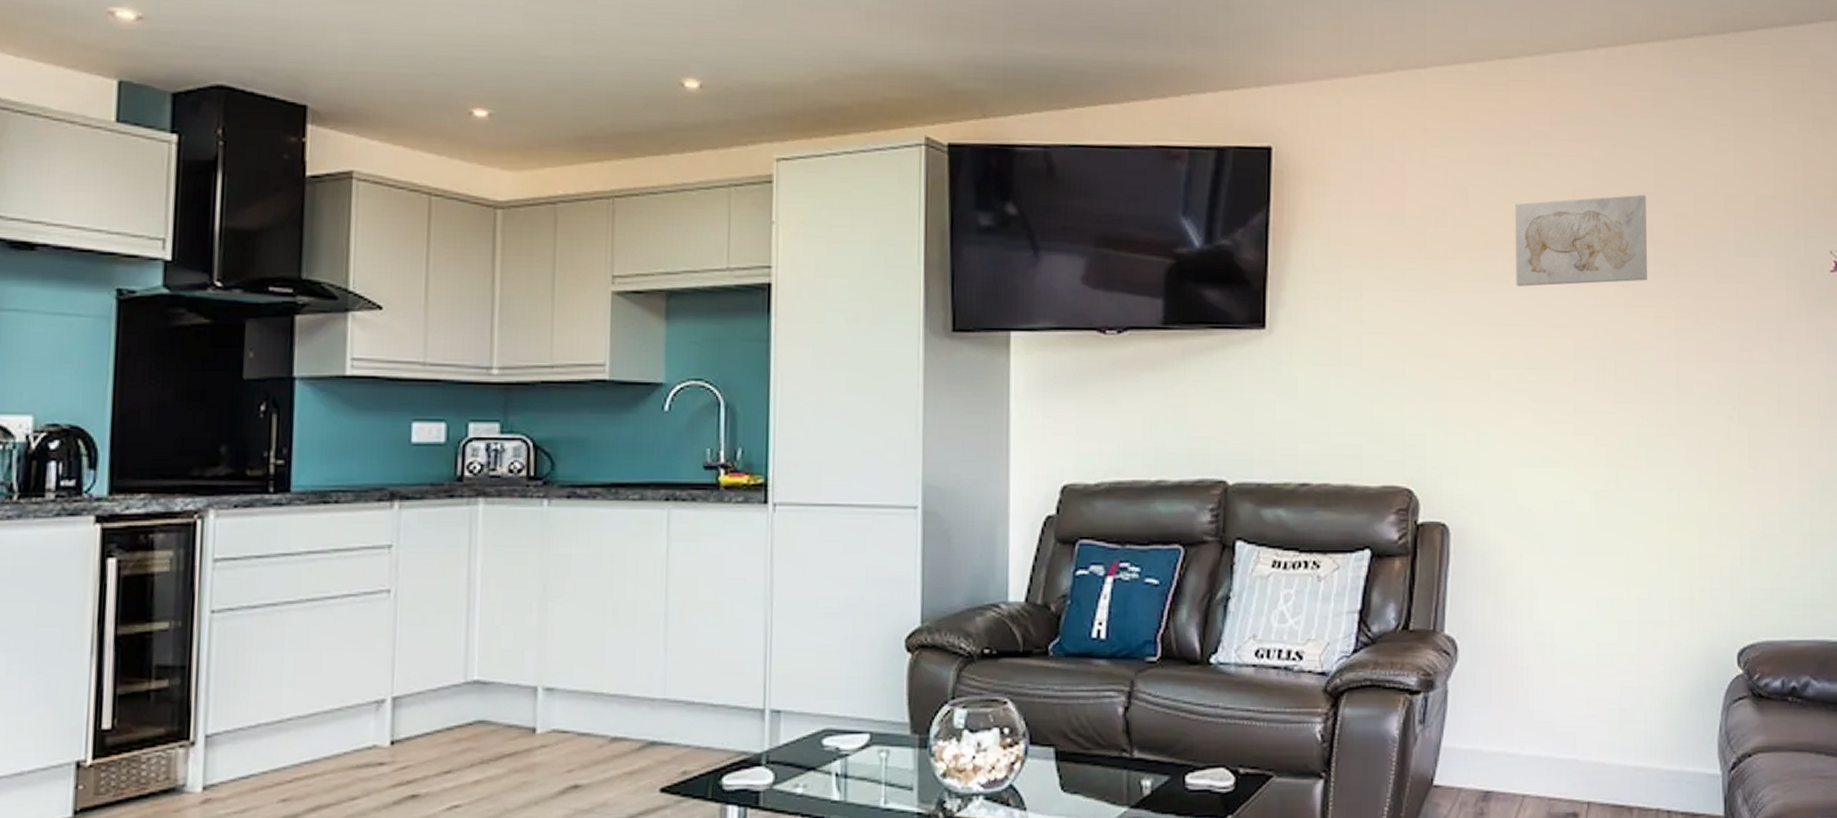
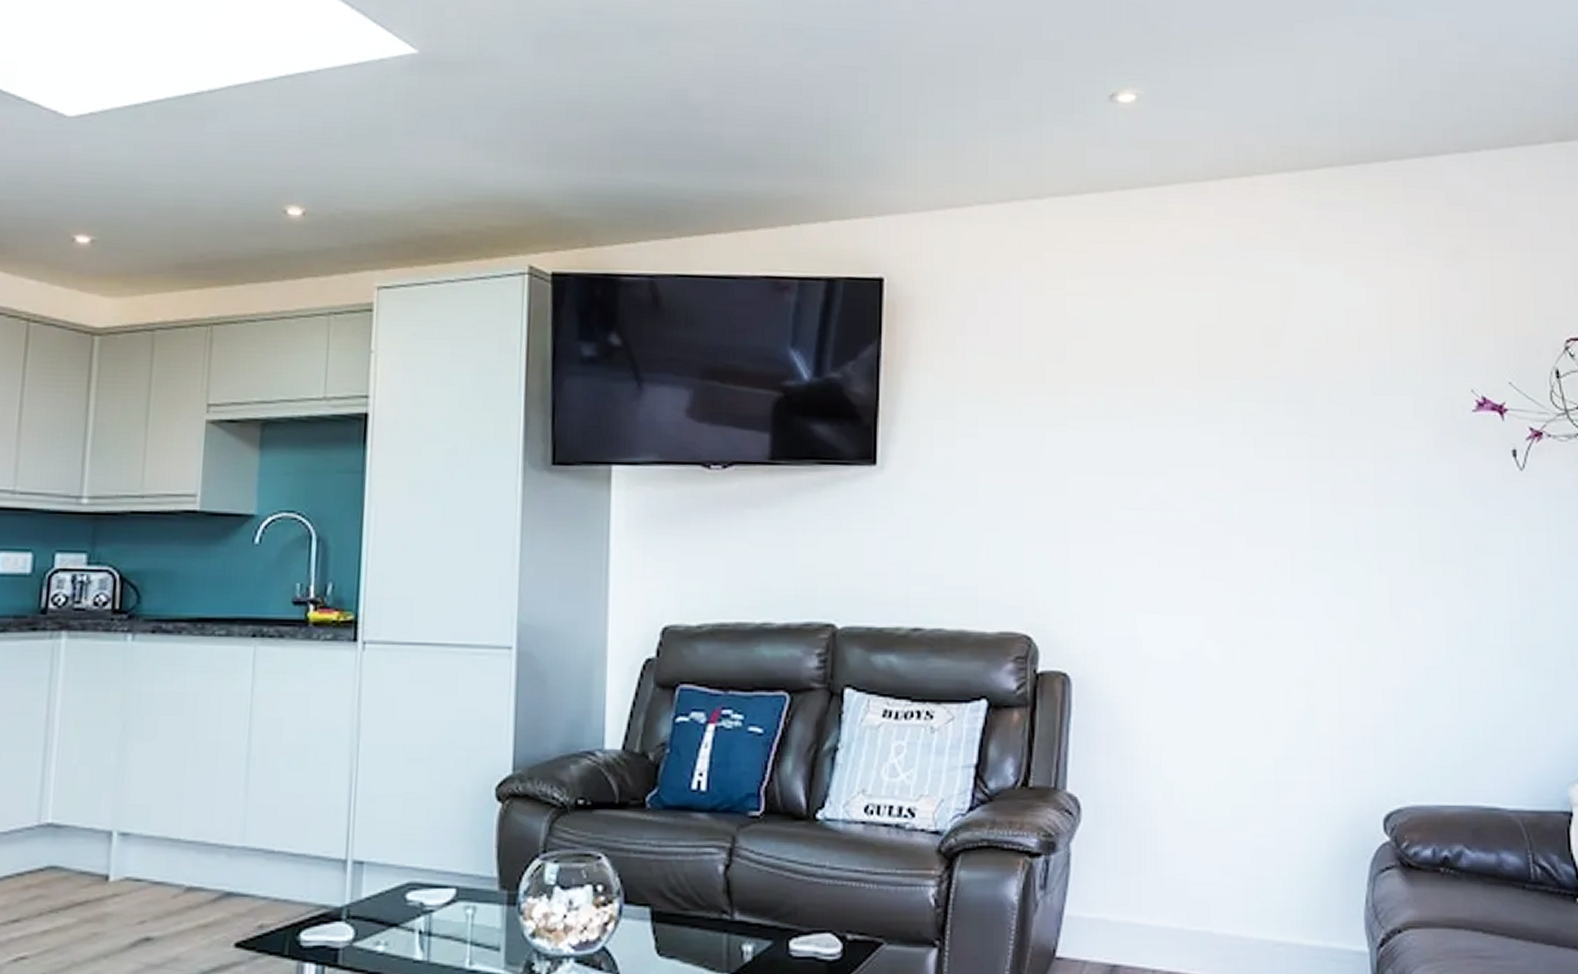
wall art: present [1515,194,1648,287] -> none [1137,329,1279,424]

